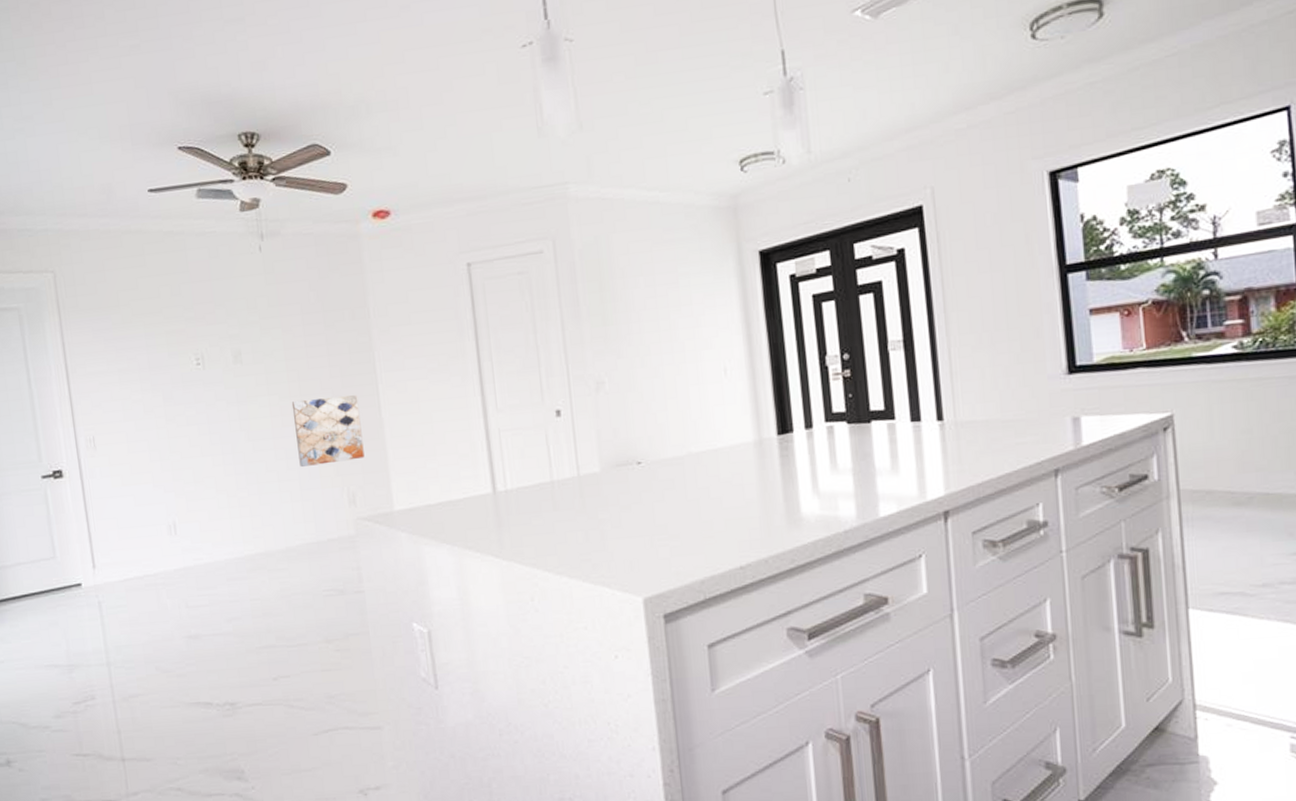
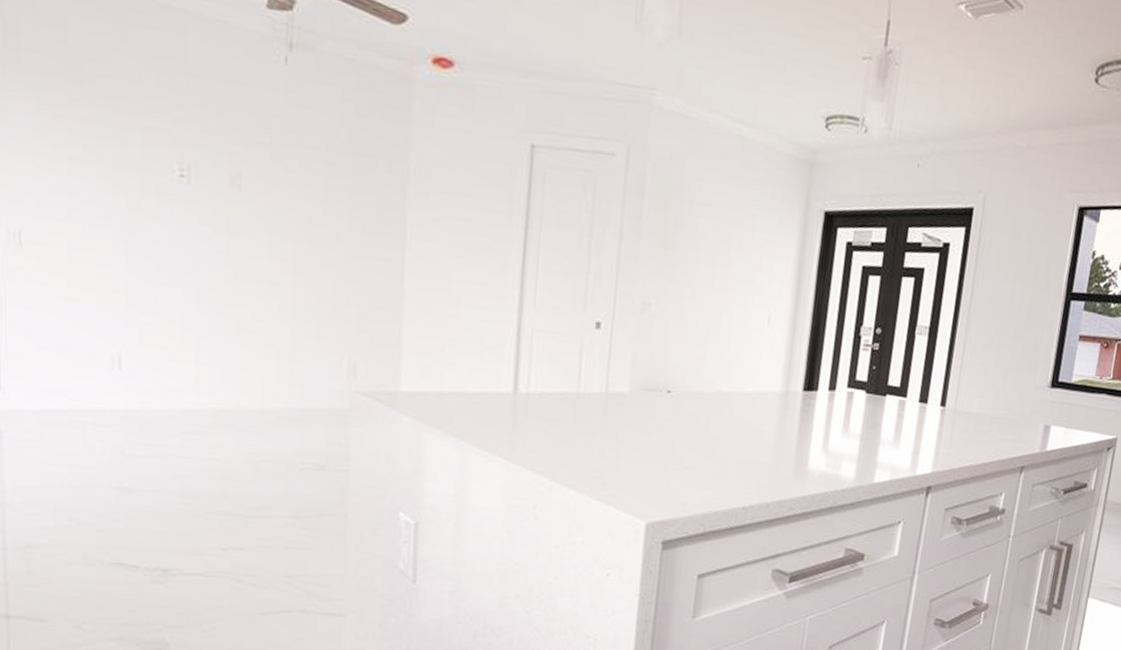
wall art: present [291,394,365,467] -> none [295,247,379,328]

